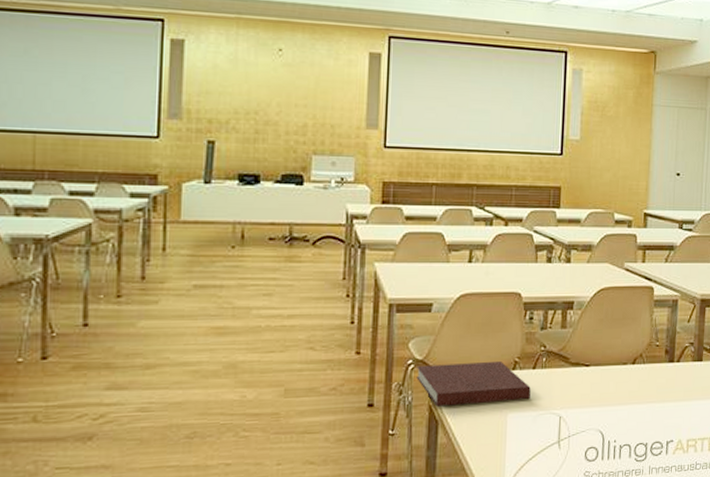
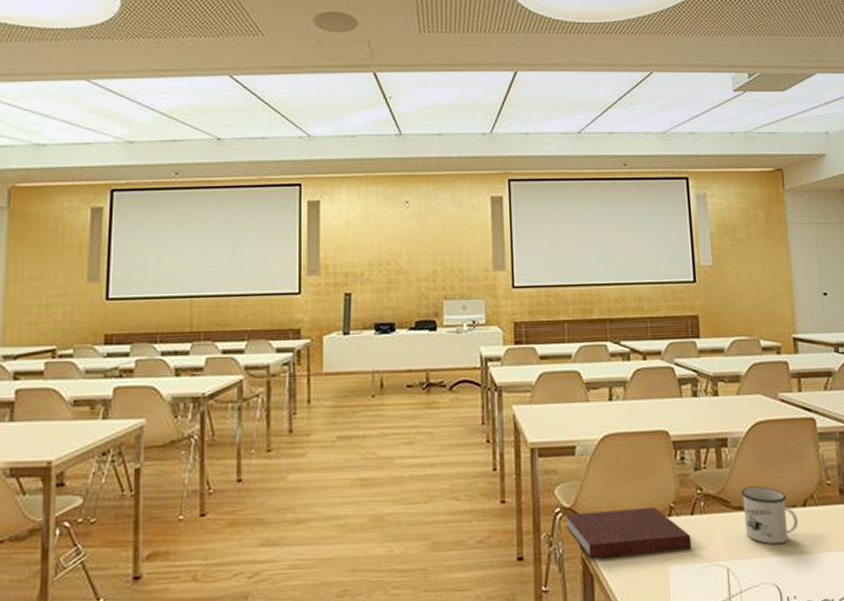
mug: none [579,345,627,397] -> present [741,486,799,545]

